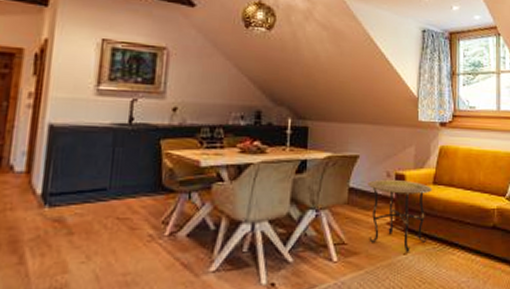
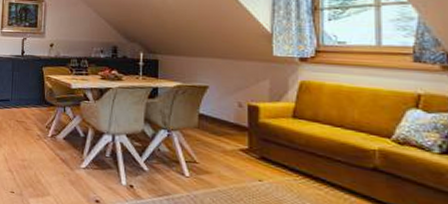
side table: present [367,180,432,252] -> none [218,109,292,179]

